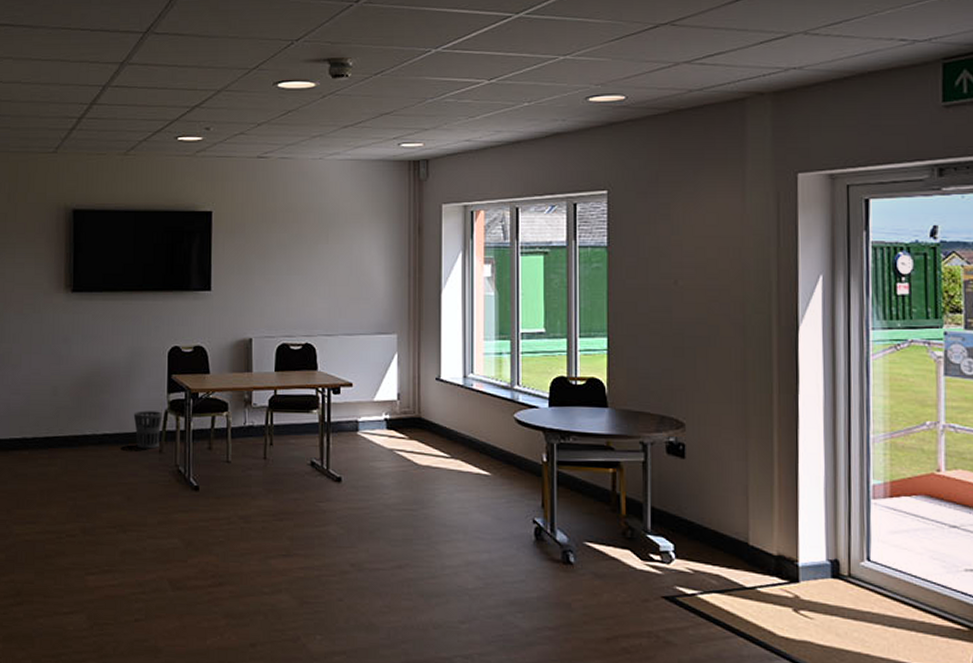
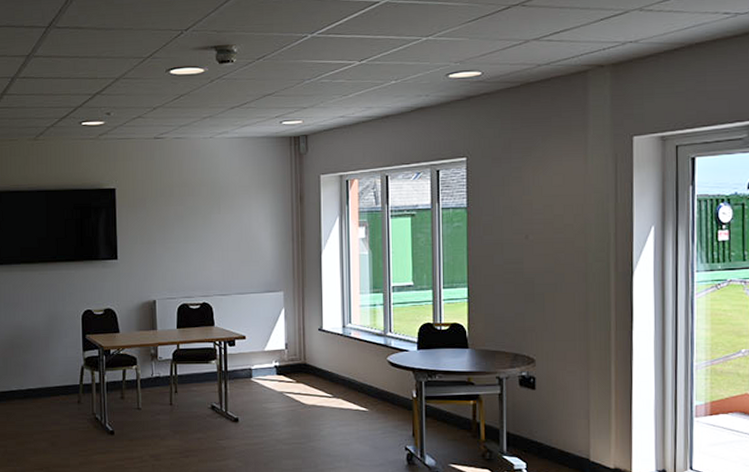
wastebasket: present [133,410,162,449] -> none [53,367,79,400]

